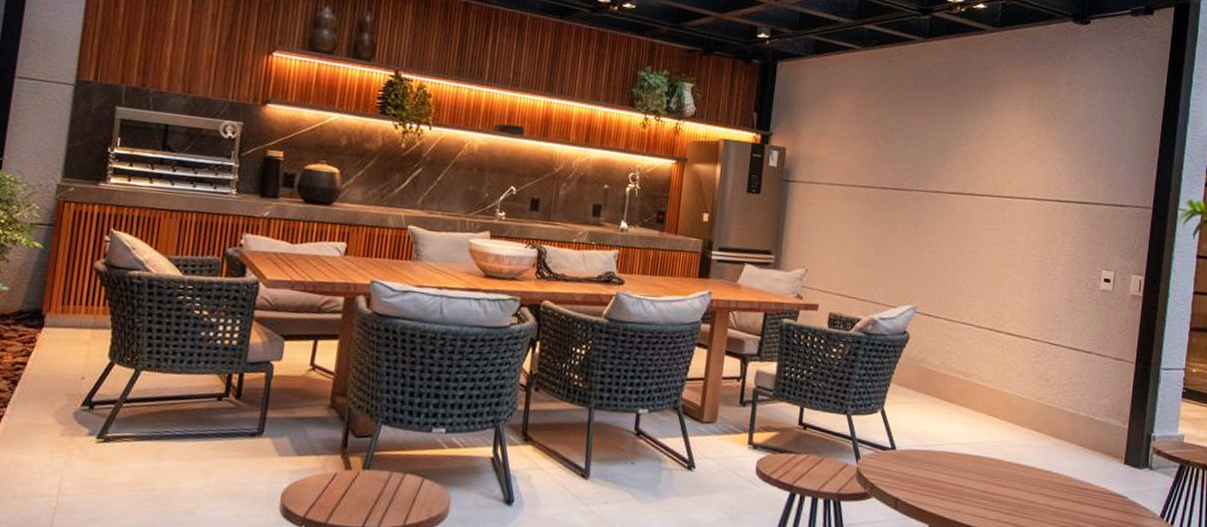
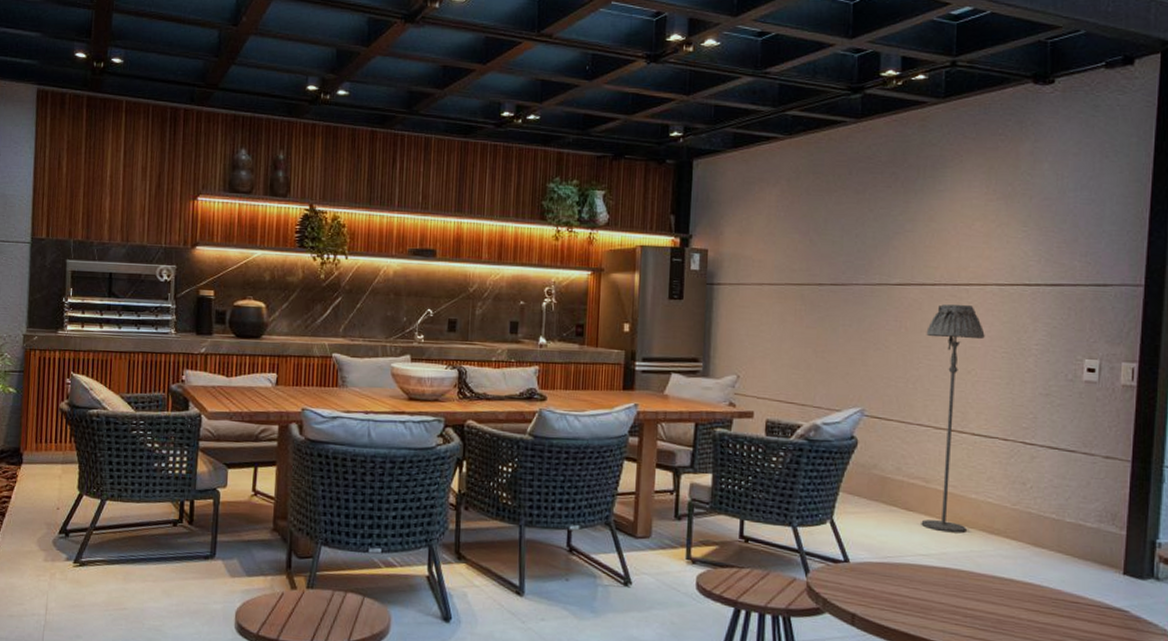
floor lamp: none [960,214,1023,424] -> present [921,304,985,533]

